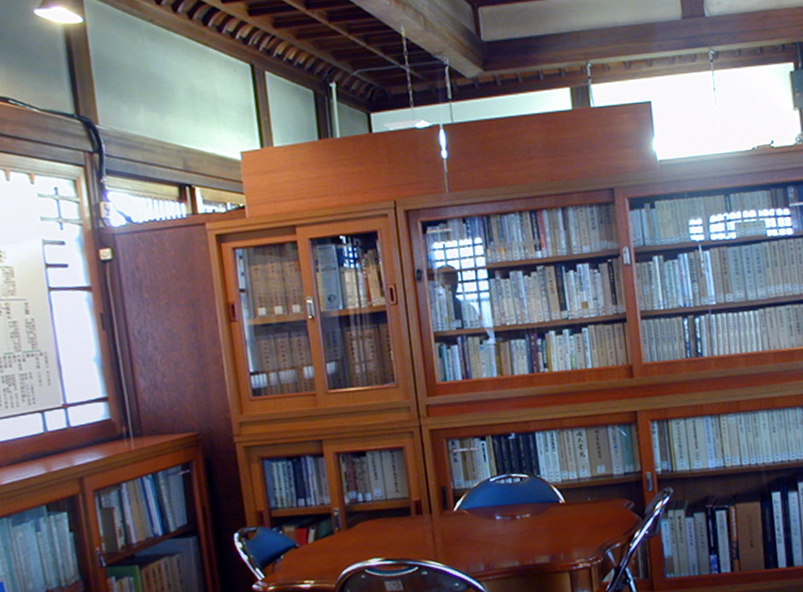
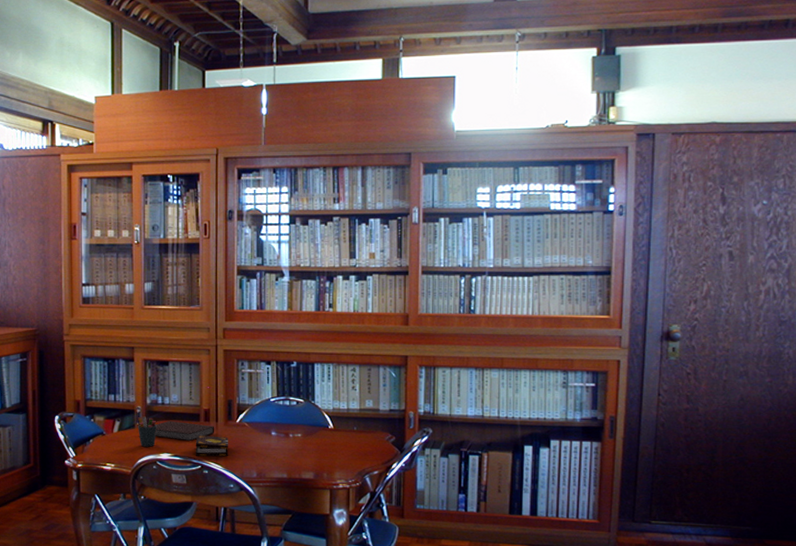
pen holder: none [336,519,362,555] -> present [137,416,158,447]
notebook: none [359,518,430,542] -> present [156,420,215,442]
book: none [408,529,449,557] -> present [195,435,228,457]

